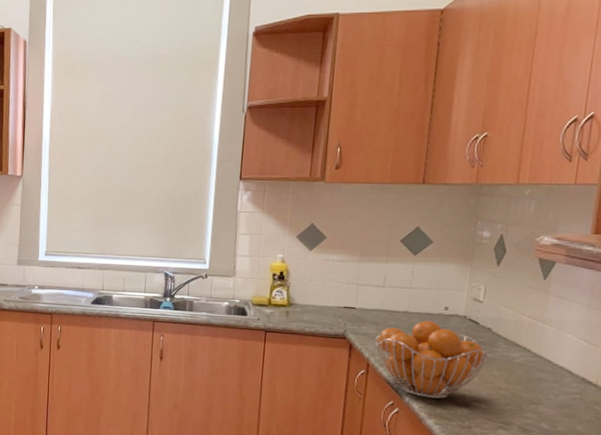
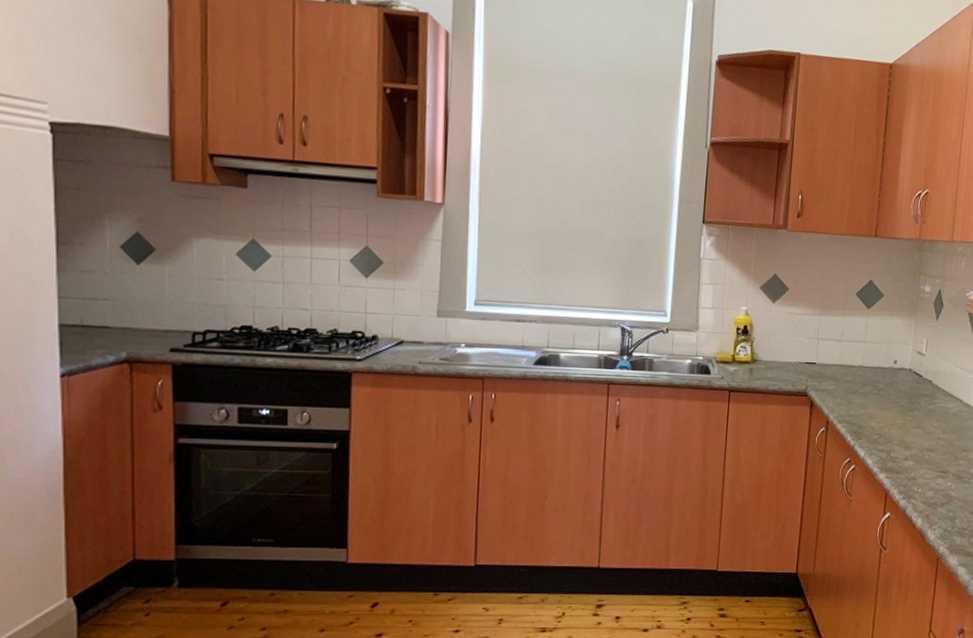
fruit basket: present [375,321,489,399] -> none [834,375,930,453]

